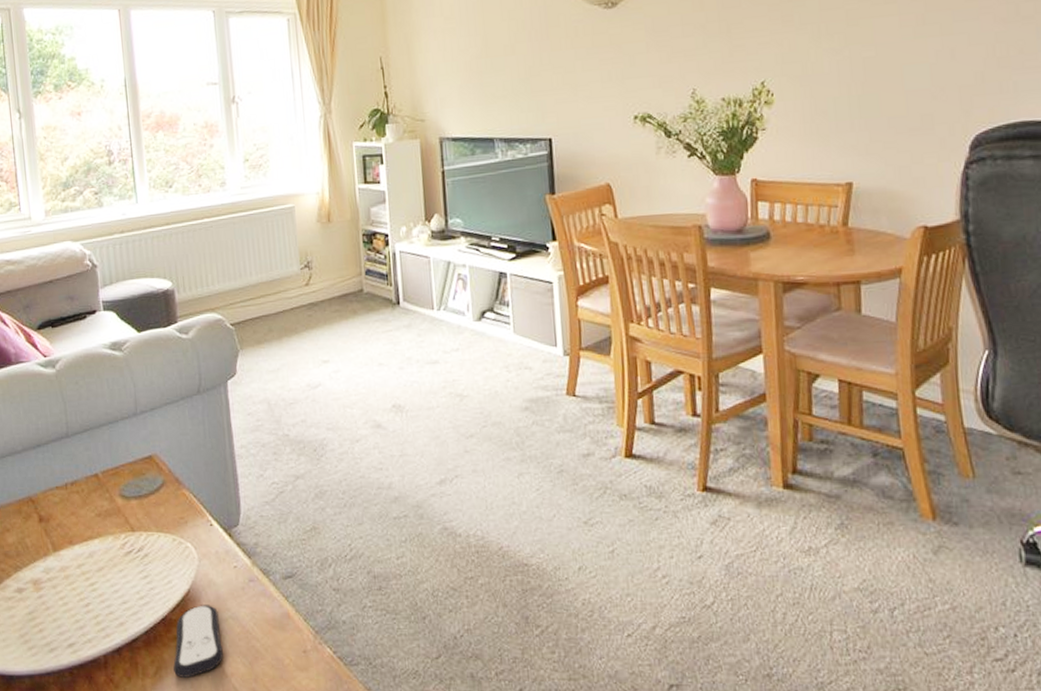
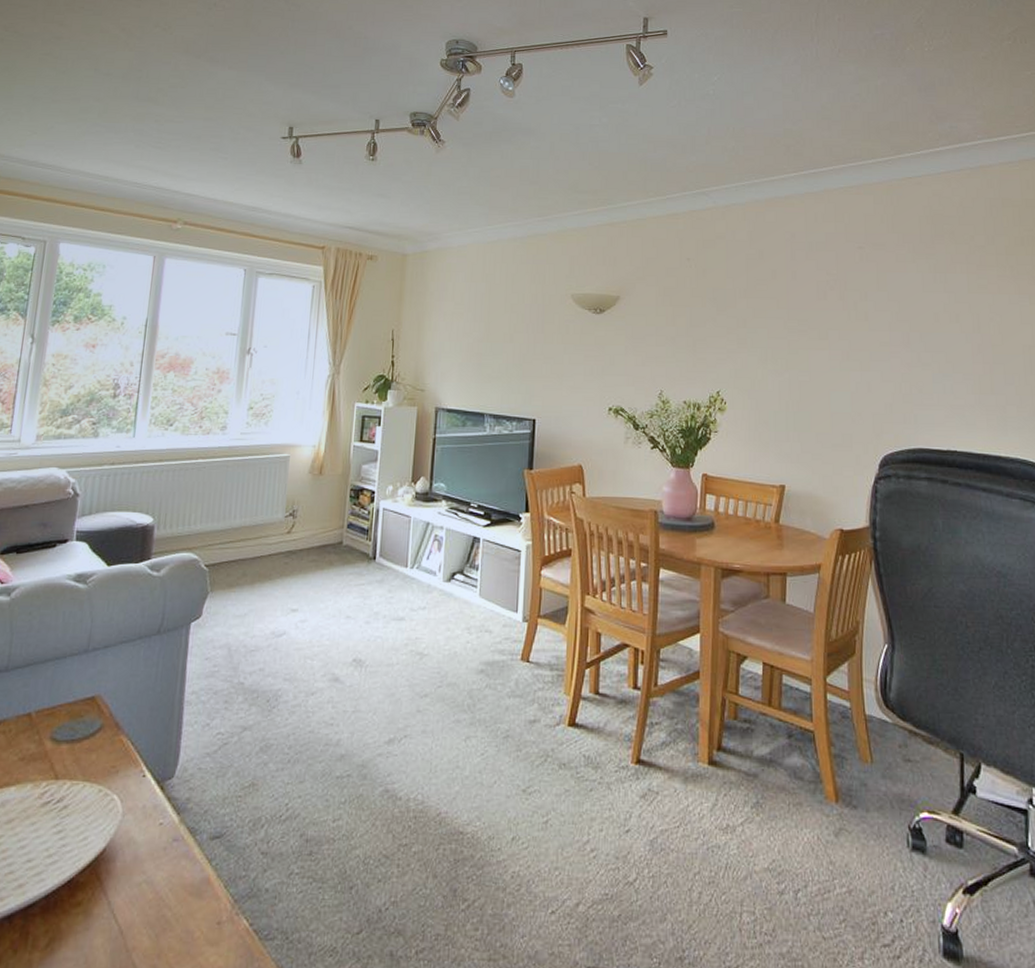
remote control: present [173,605,224,678] -> none [68,866,132,951]

